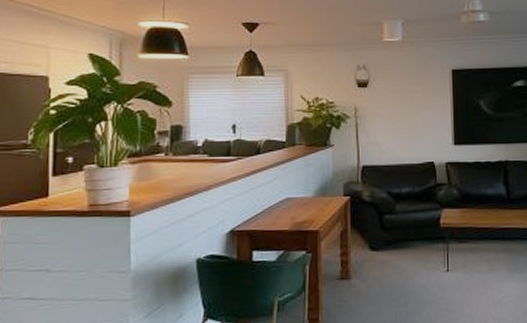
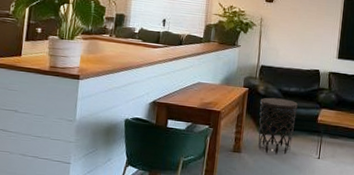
side table: none [367,203,414,275] -> present [258,97,298,155]

